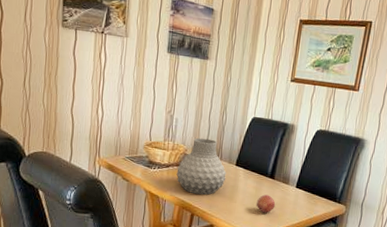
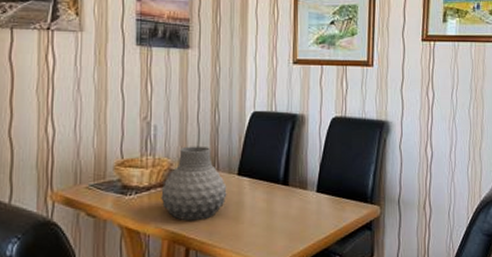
fruit: present [256,194,276,213] -> none [269,207,294,231]

